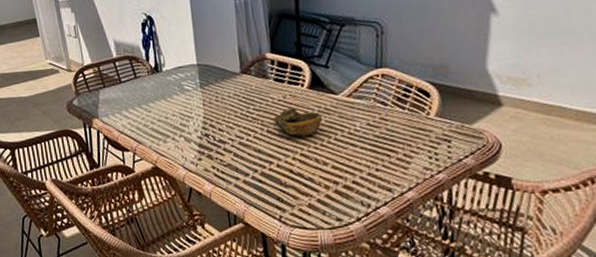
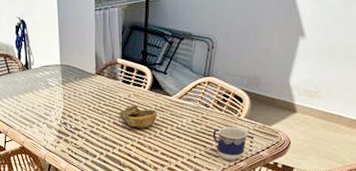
cup: none [396,128,443,173] -> present [212,127,248,161]

